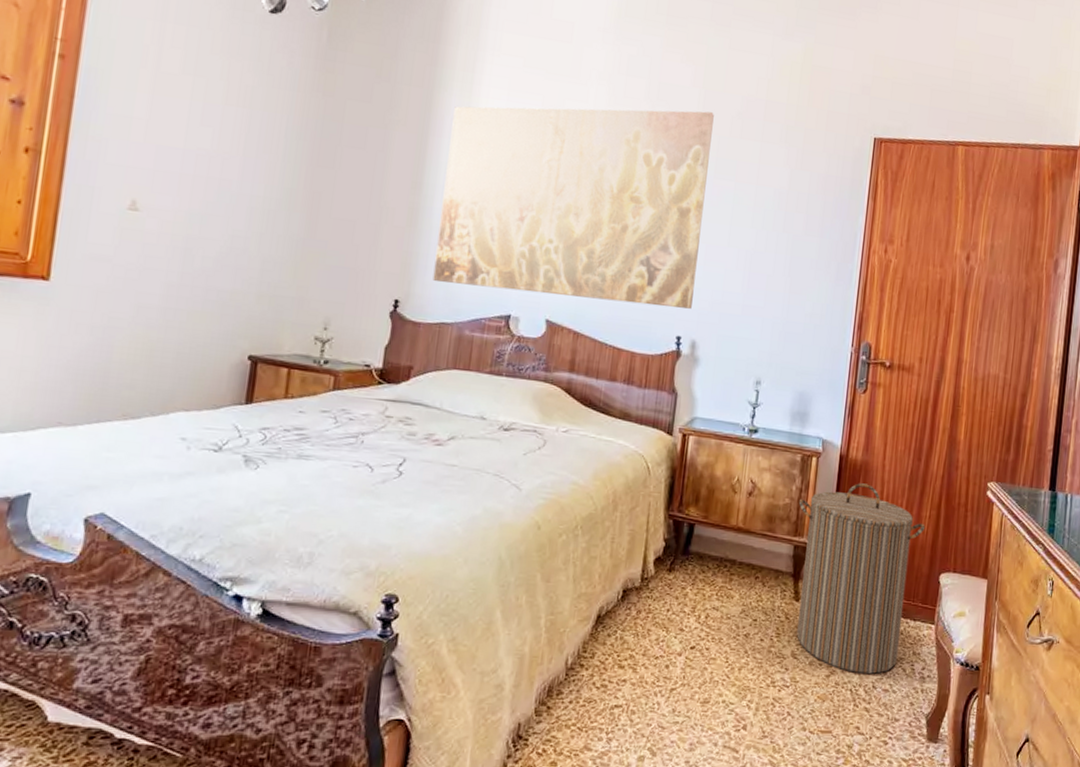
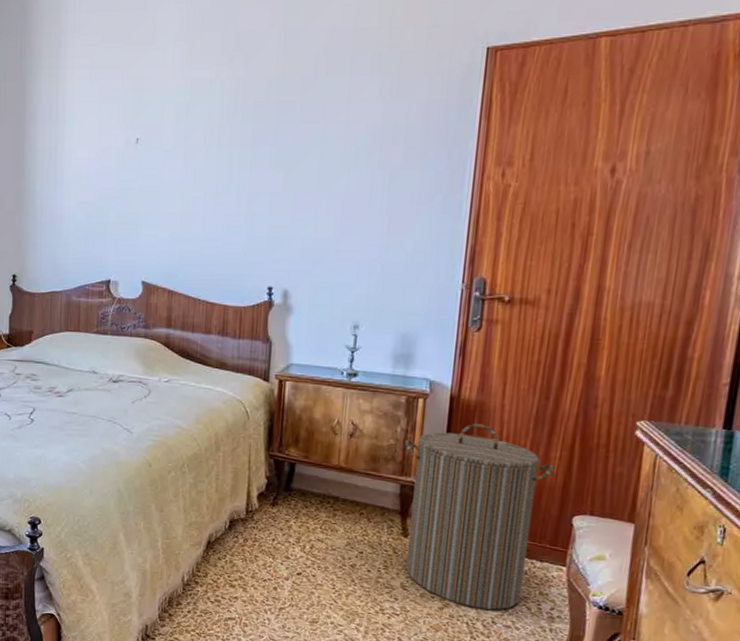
wall art: present [433,106,714,309] -> none [41,53,296,260]

